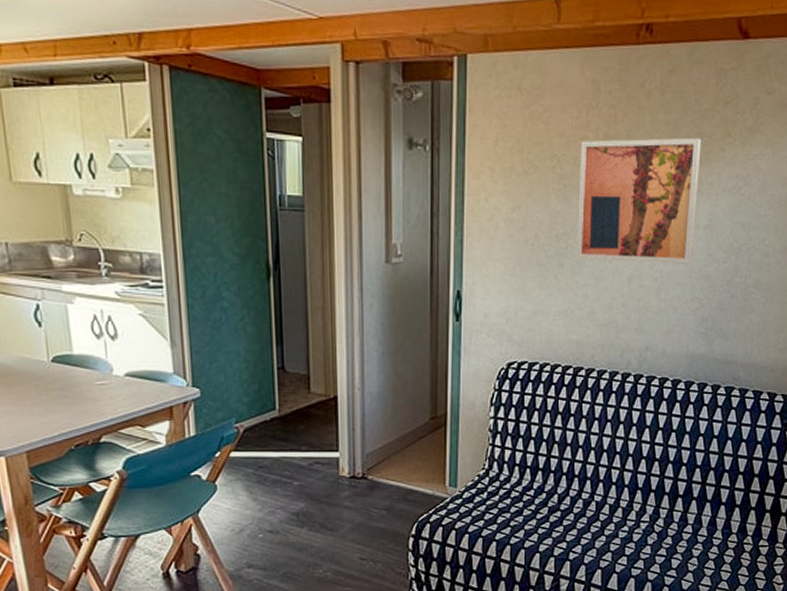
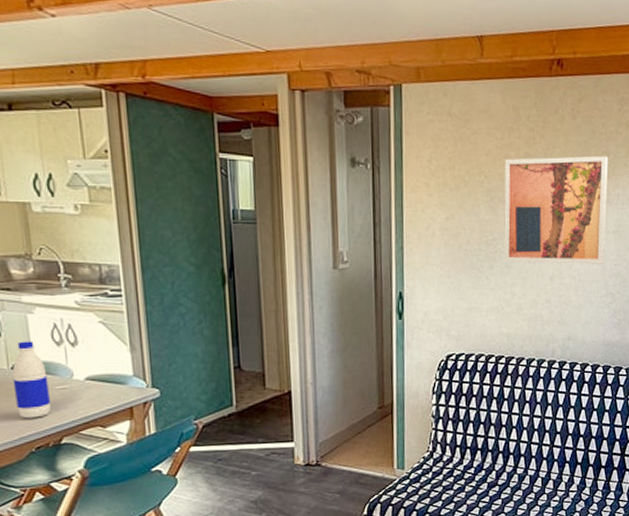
water bottle: none [52,332,90,414] -> present [12,341,51,419]

